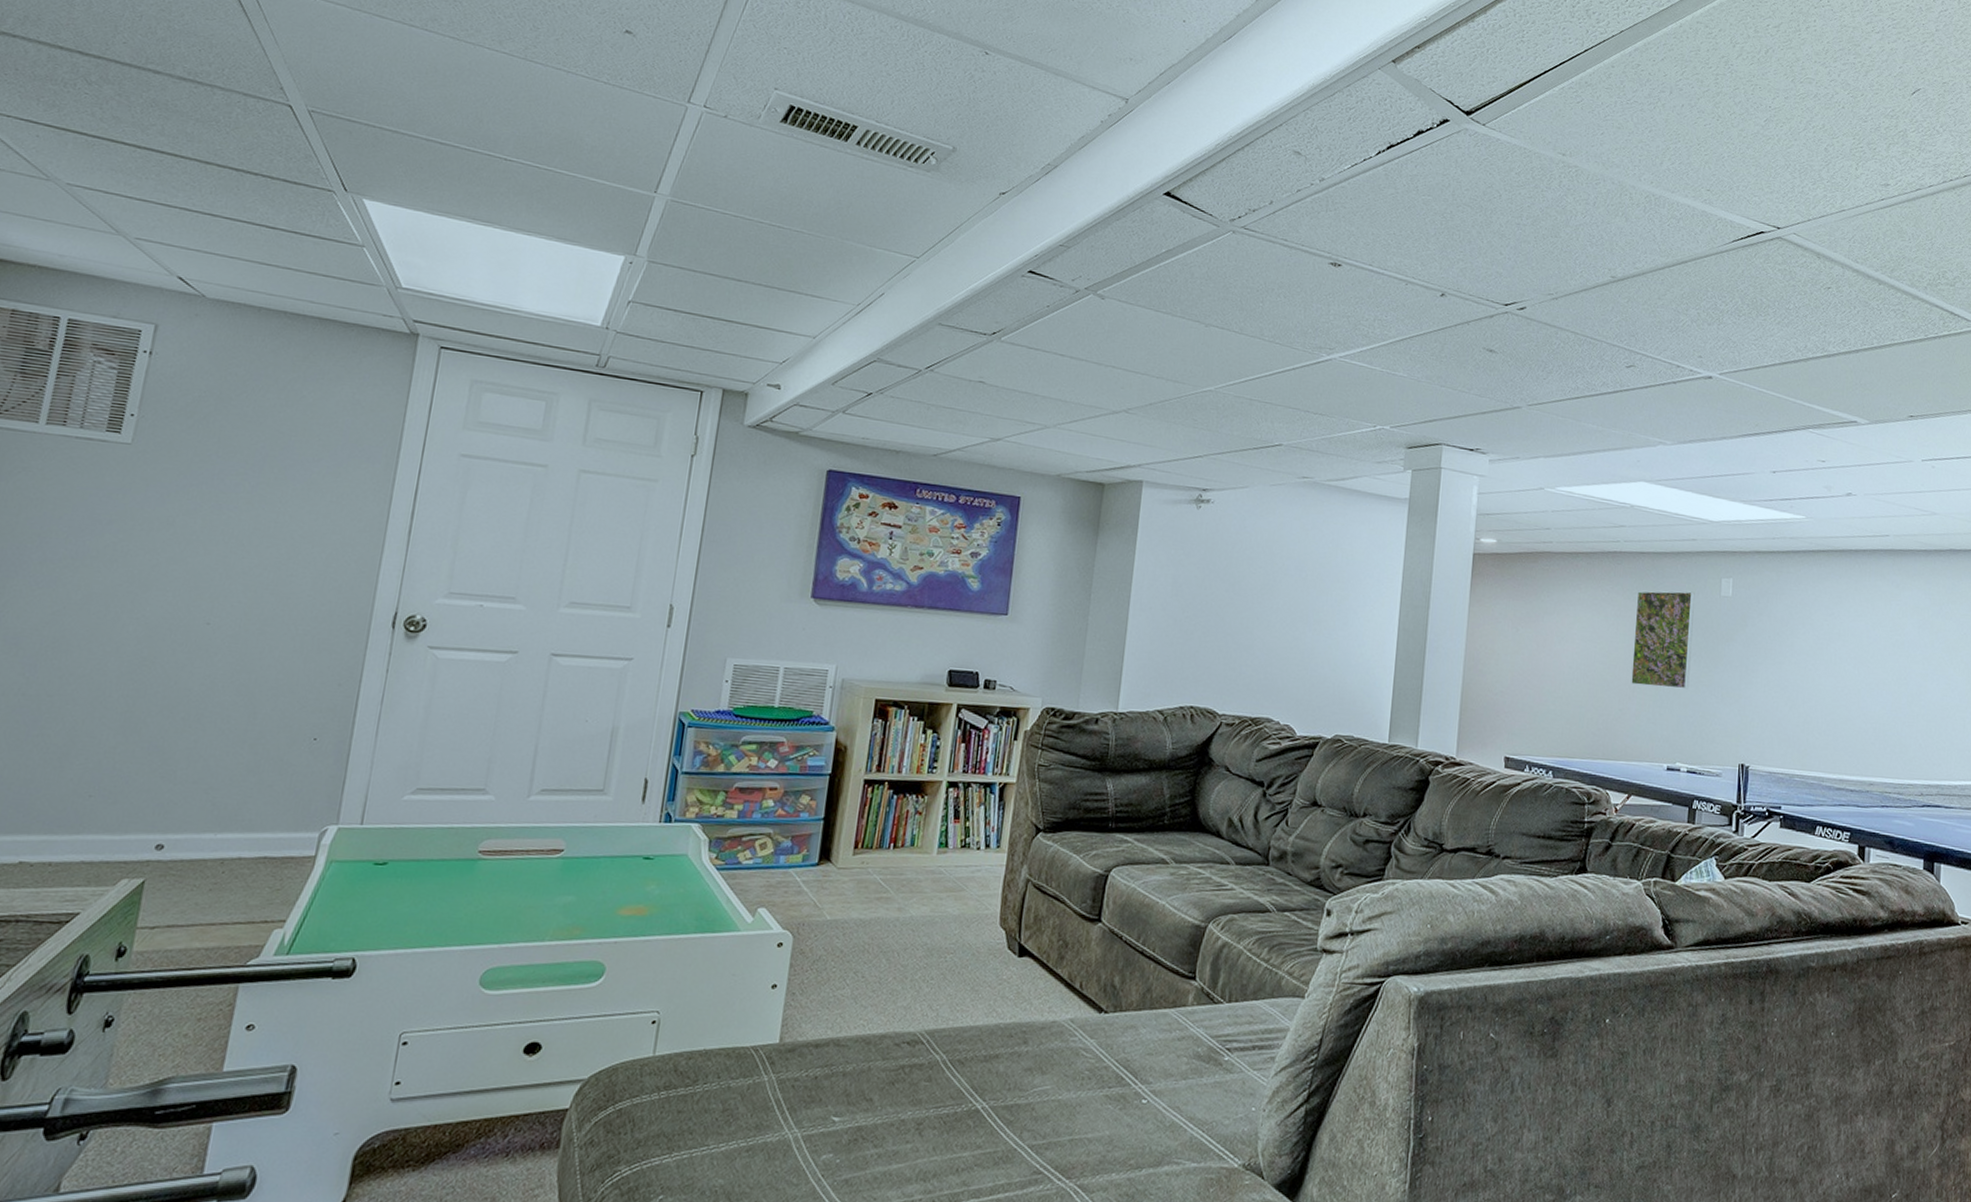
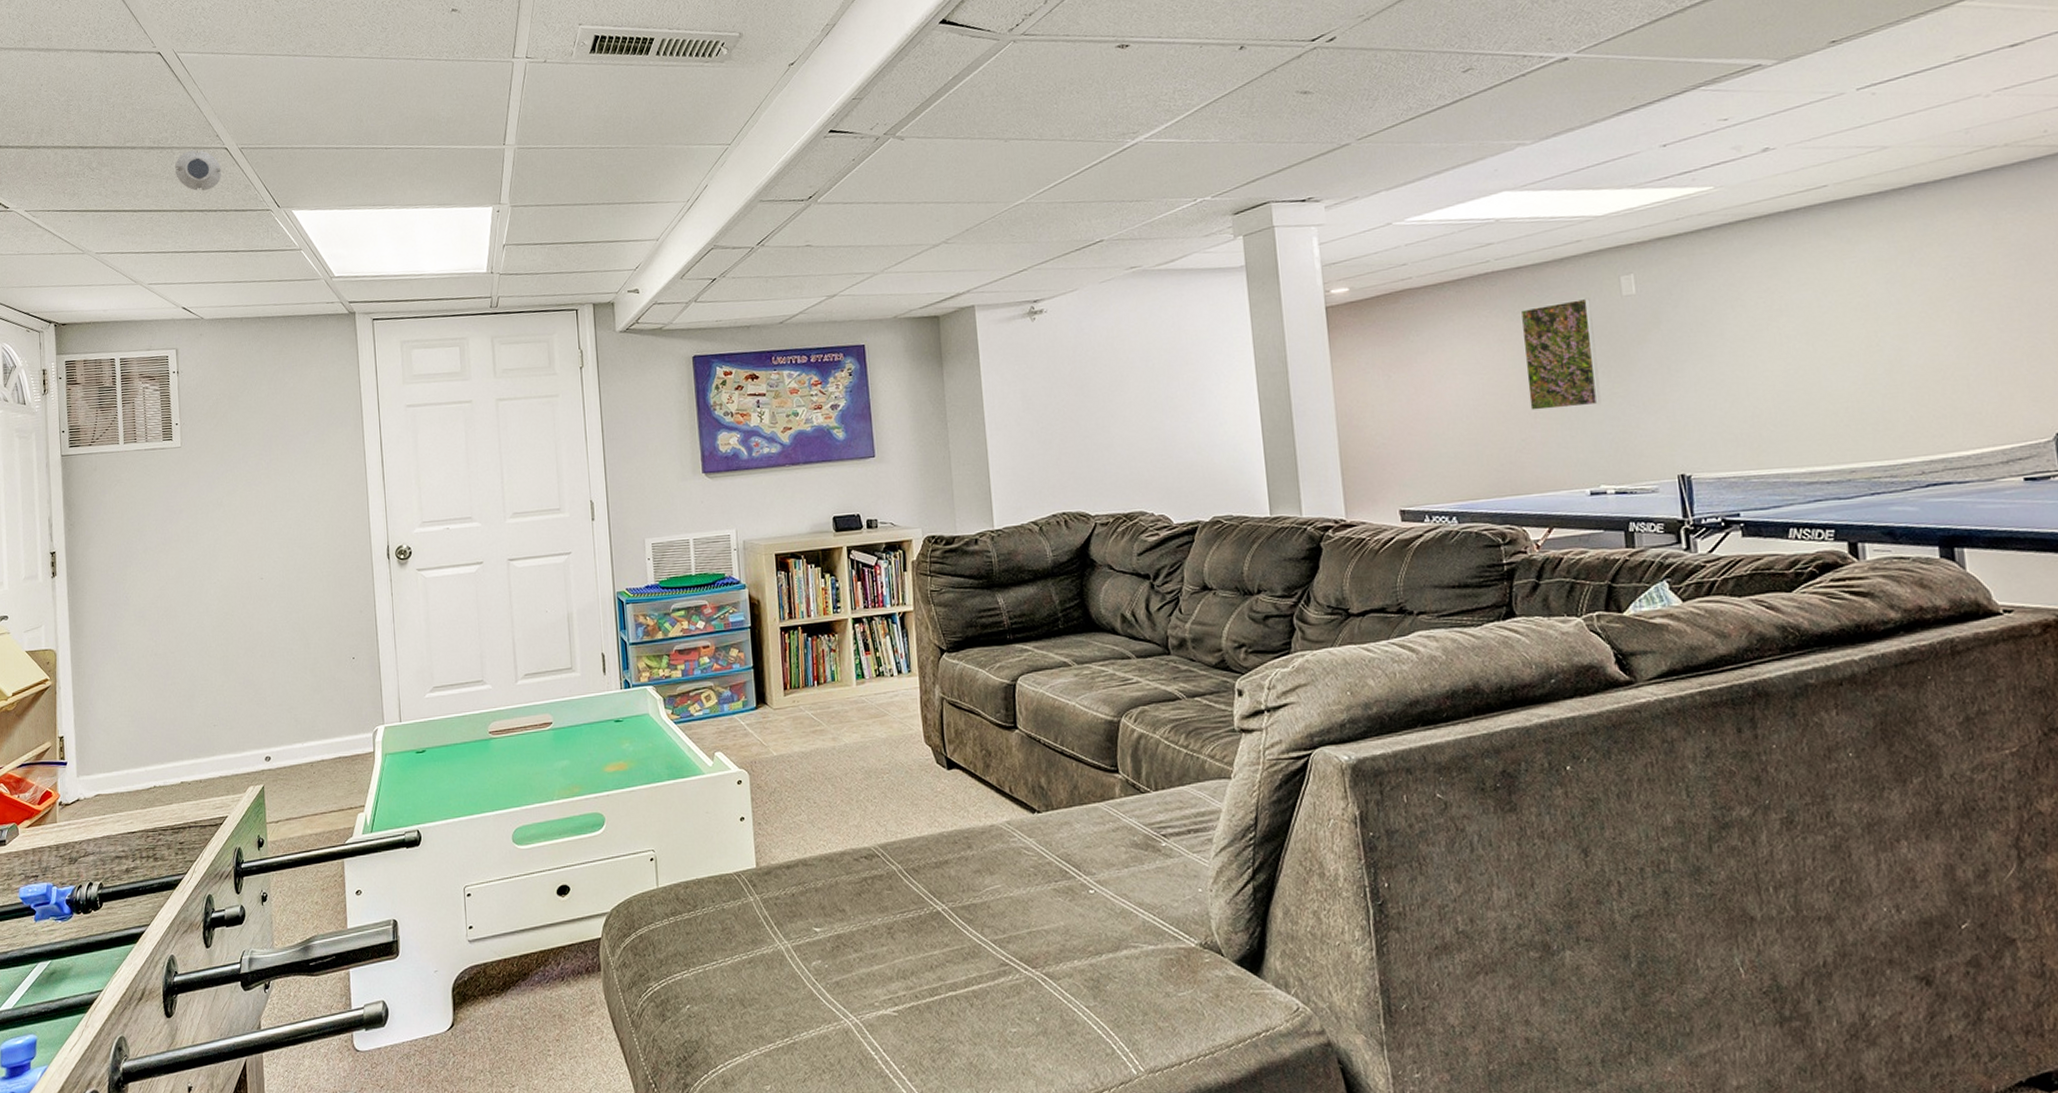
smoke detector: none [210,95,278,148] -> present [175,150,222,191]

